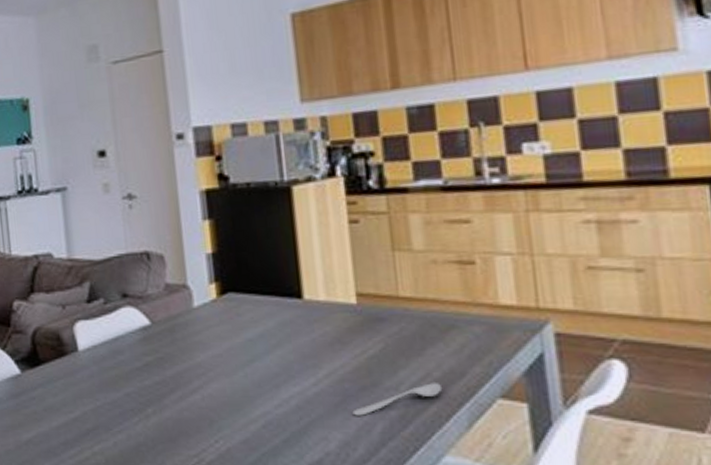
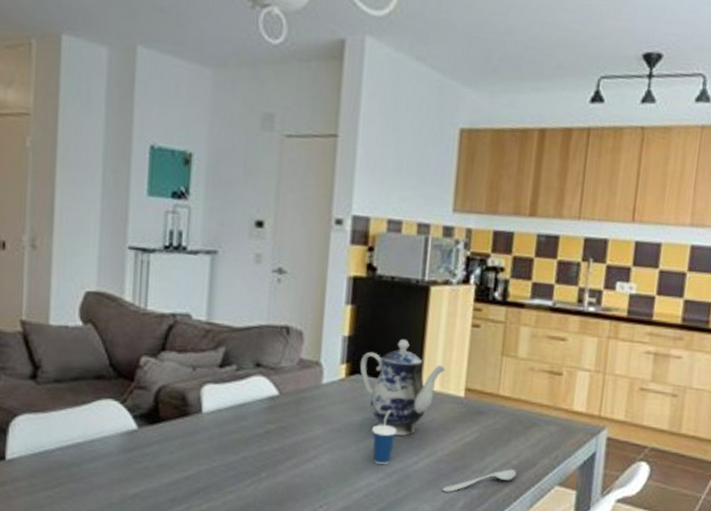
teapot: none [230,247,327,356] -> present [359,338,445,436]
cup: none [257,327,285,389] -> present [372,409,397,464]

